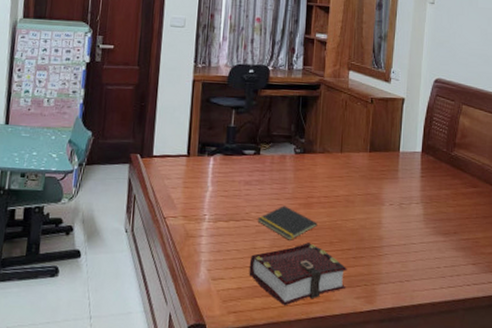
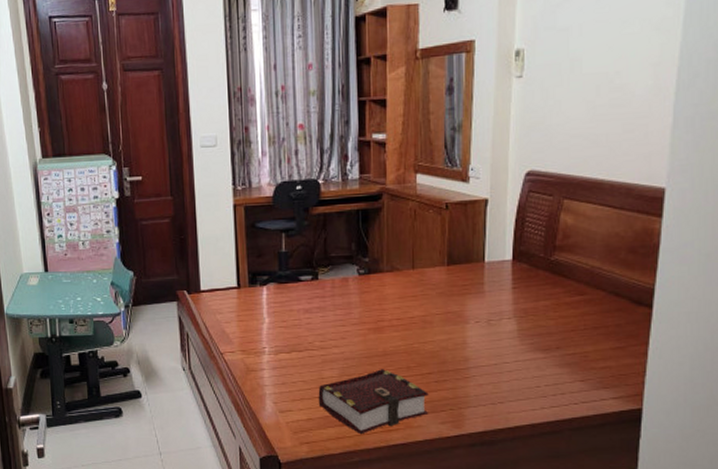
notepad: present [257,206,318,240] -> none [322,332,391,368]

